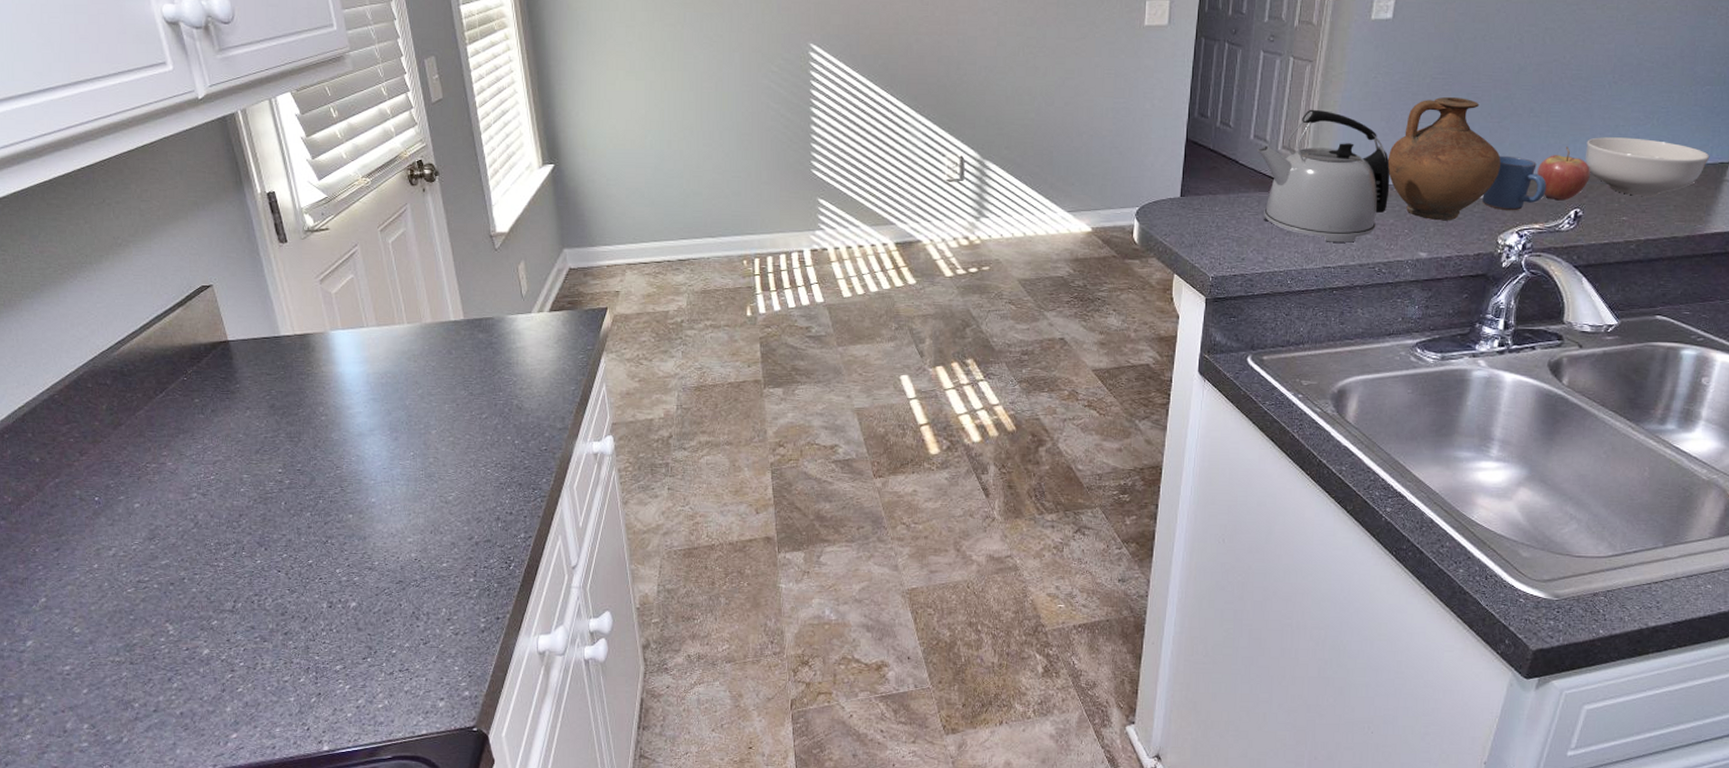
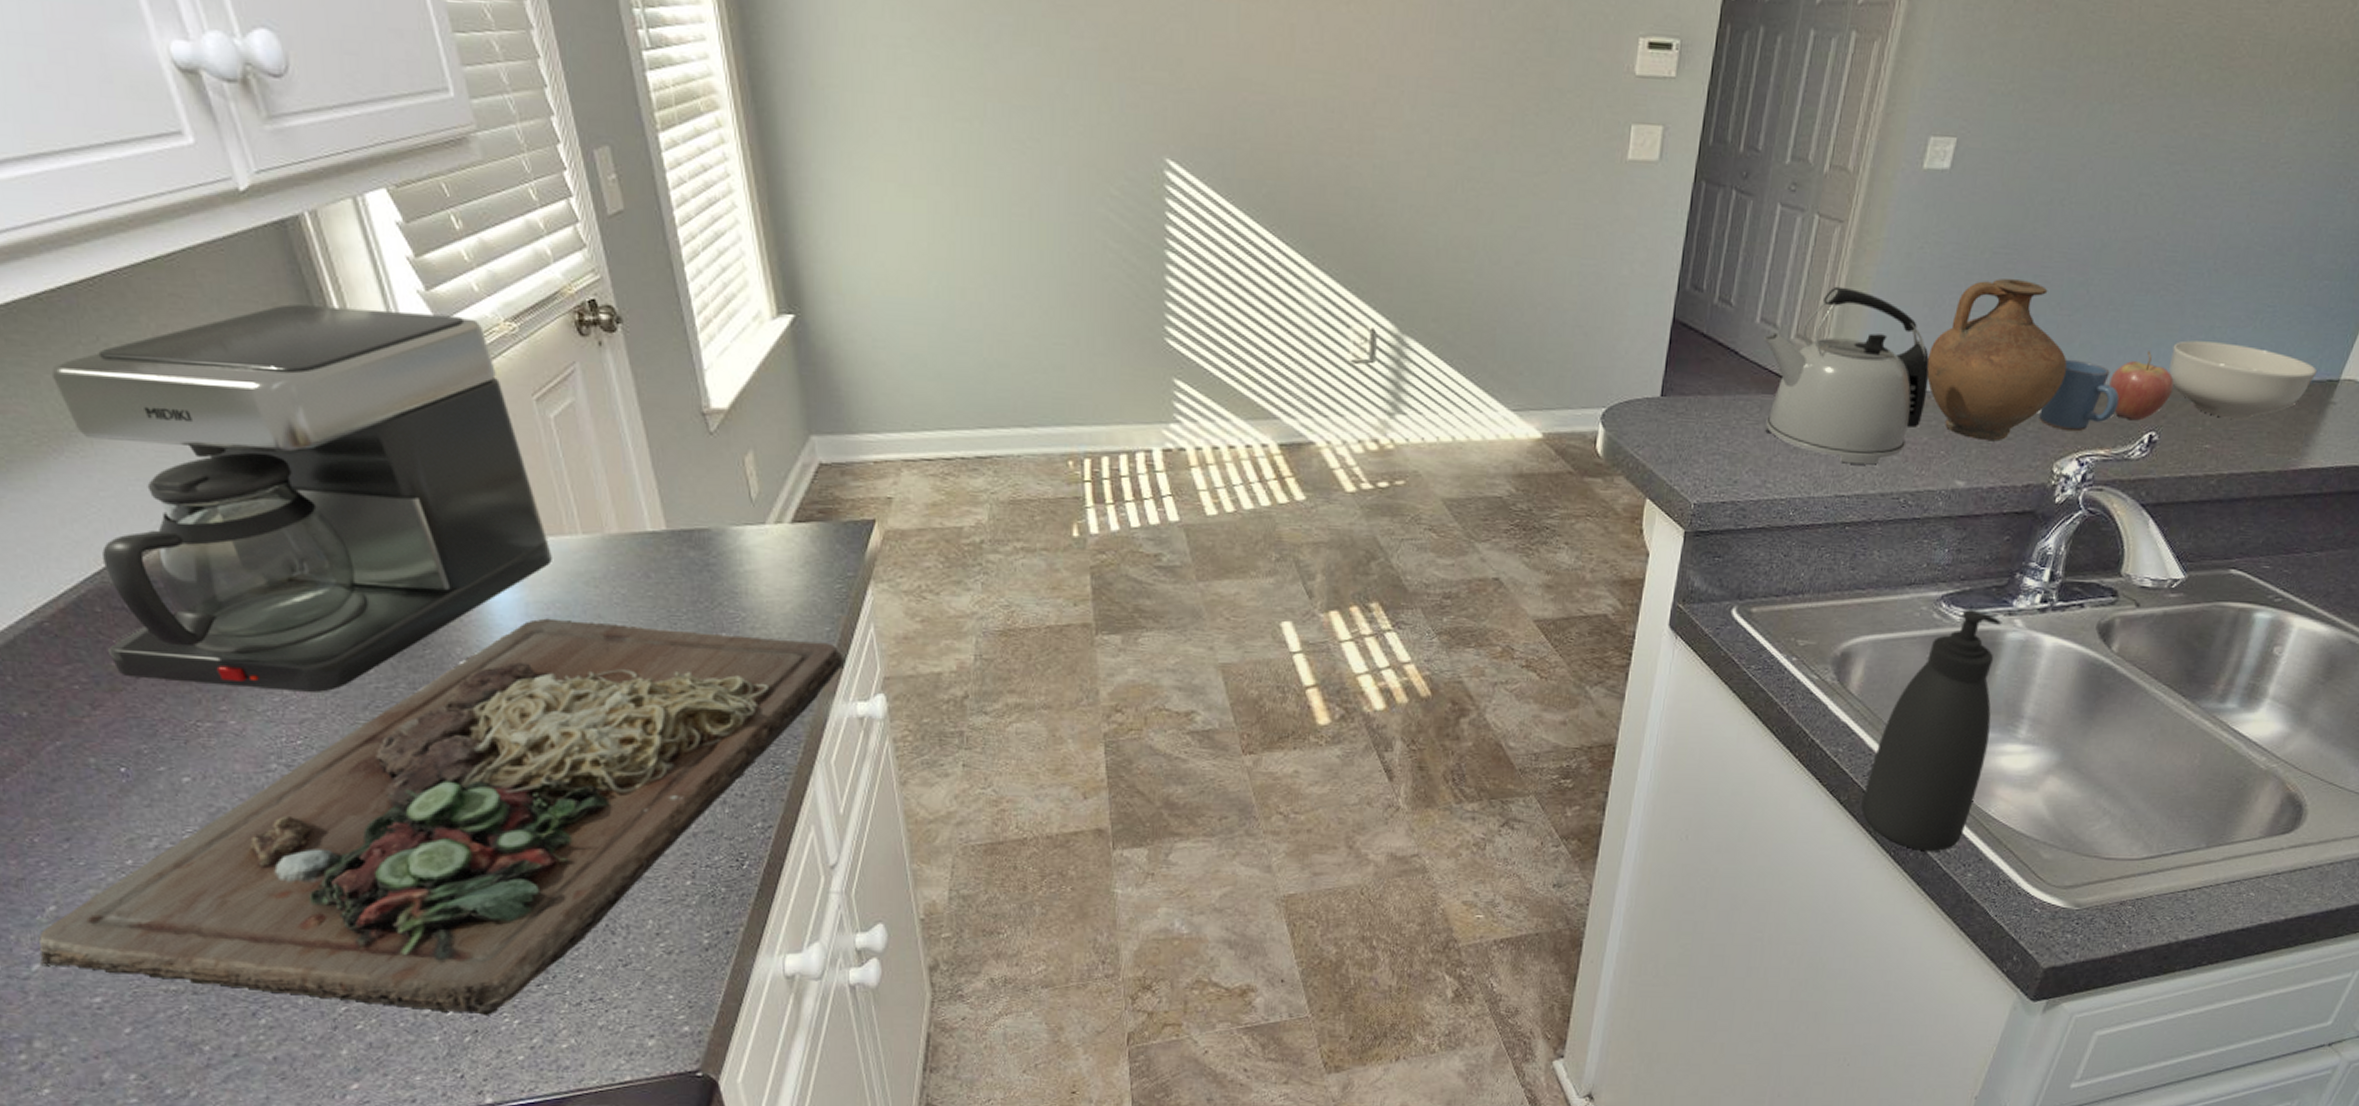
cutting board: none [31,385,584,681] -> present [37,618,844,1015]
coffee maker: none [73,172,386,442] -> present [51,304,552,694]
soap dispenser: none [1364,354,1468,551] -> present [1860,610,2002,851]

